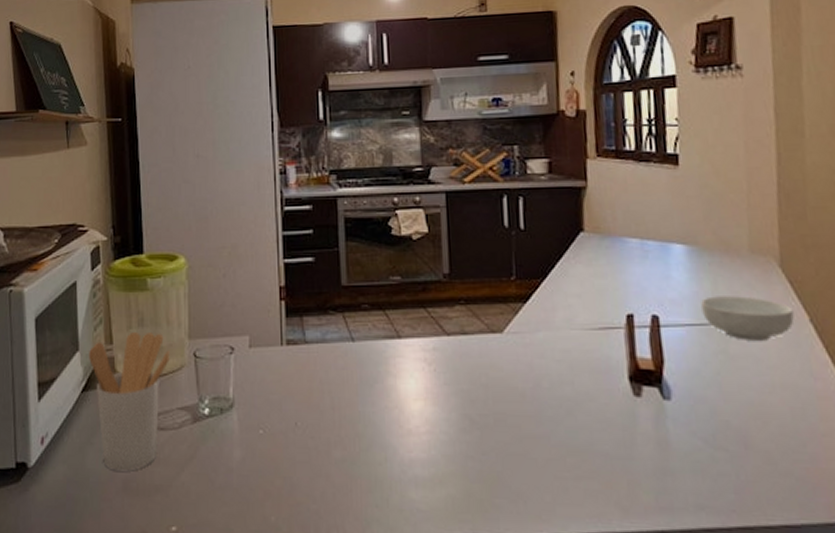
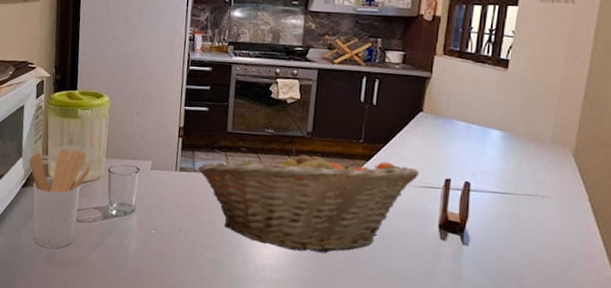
fruit basket: none [309,297,593,434] -> present [197,147,420,253]
cereal bowl: present [701,296,794,340] -> none [505,172,577,211]

